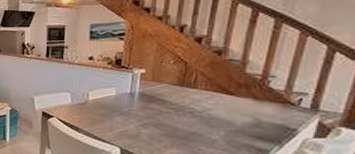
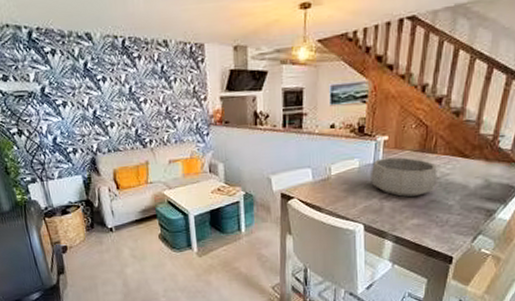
decorative bowl: none [127,89,198,128] -> present [371,157,437,197]

